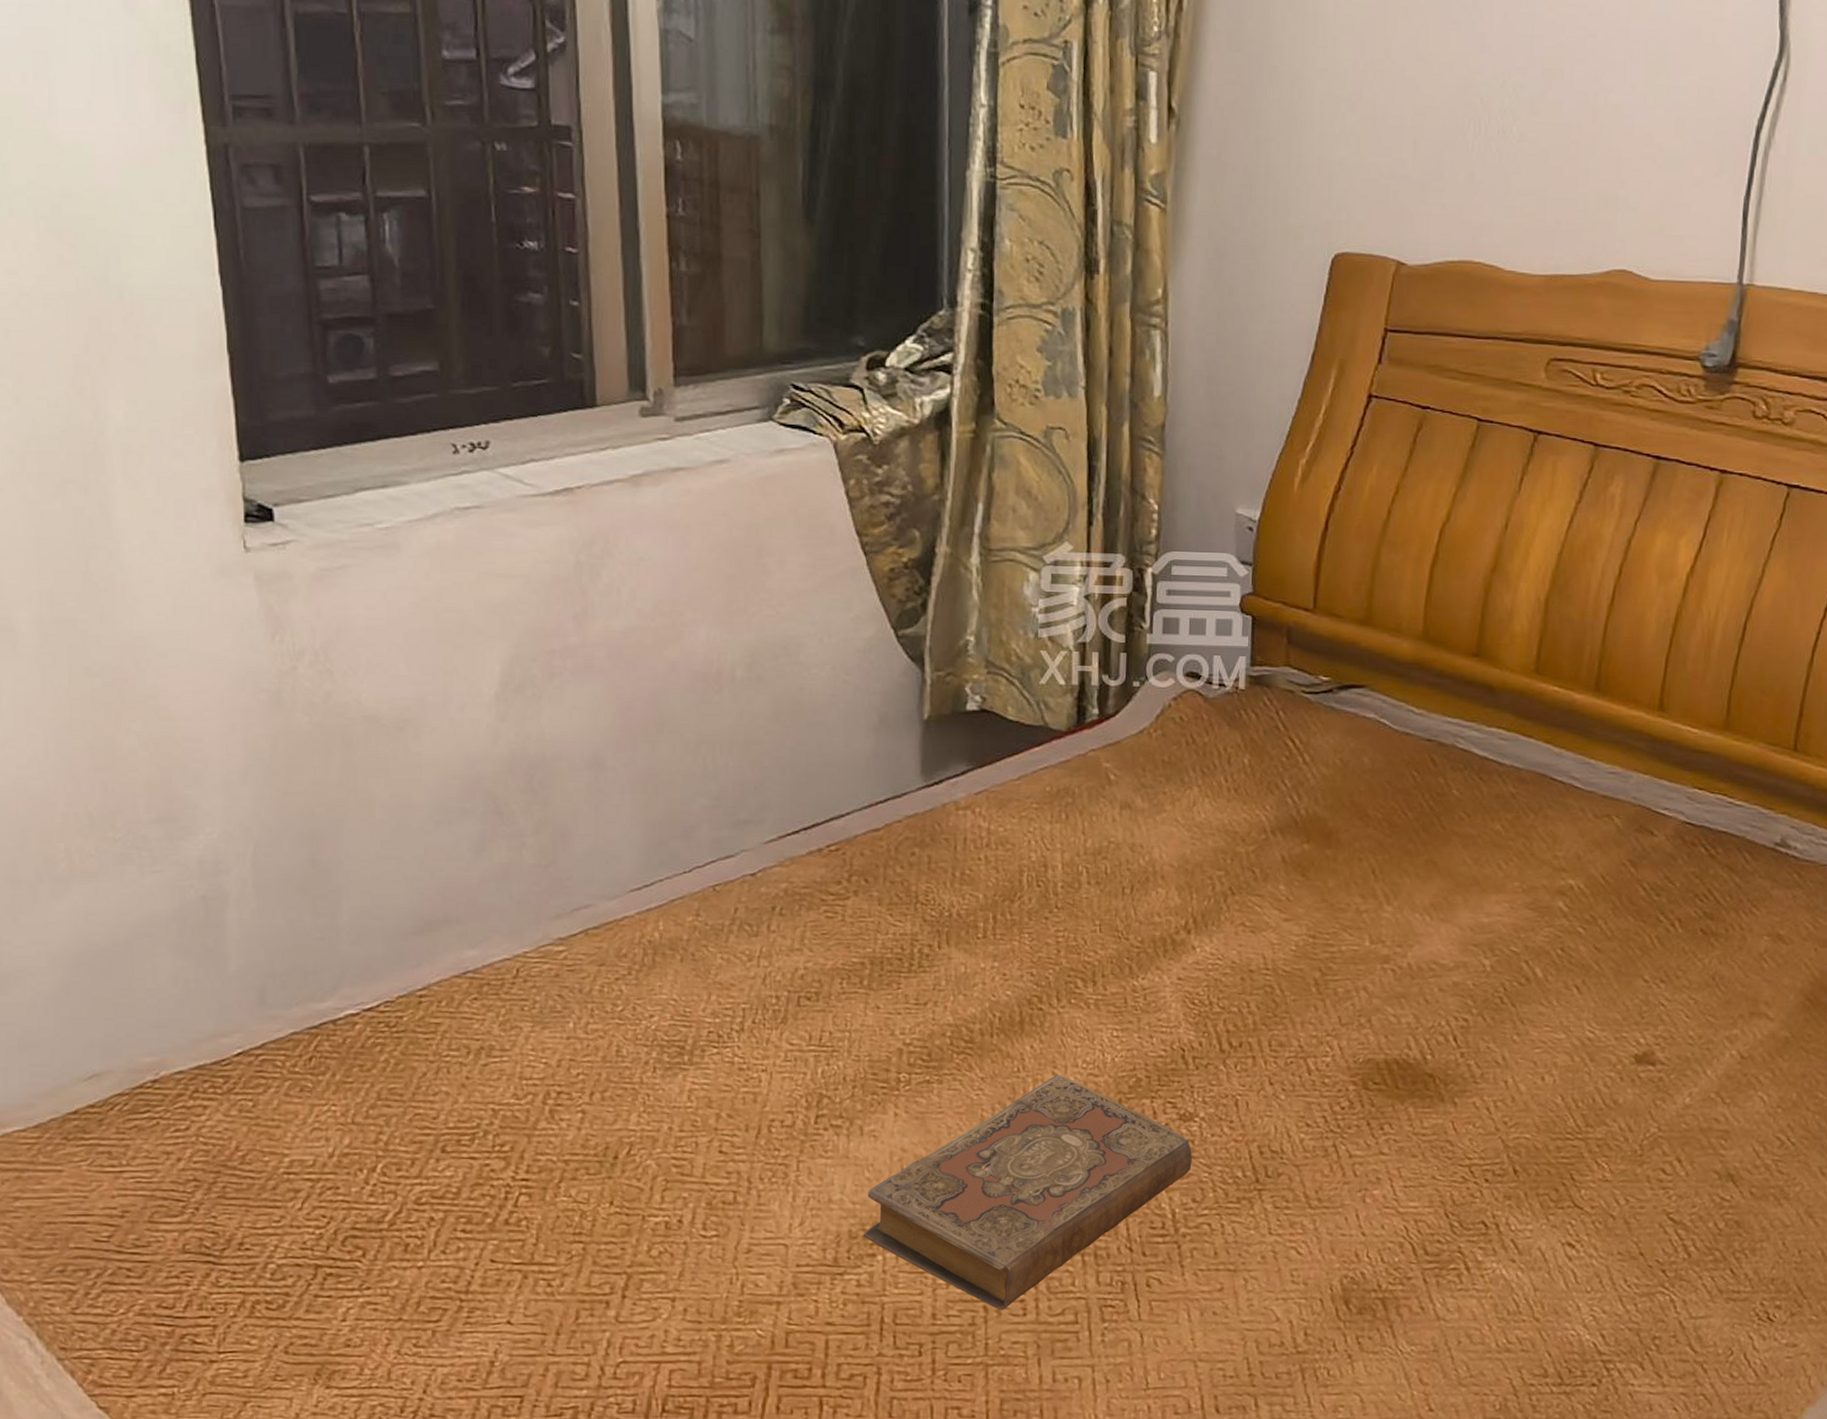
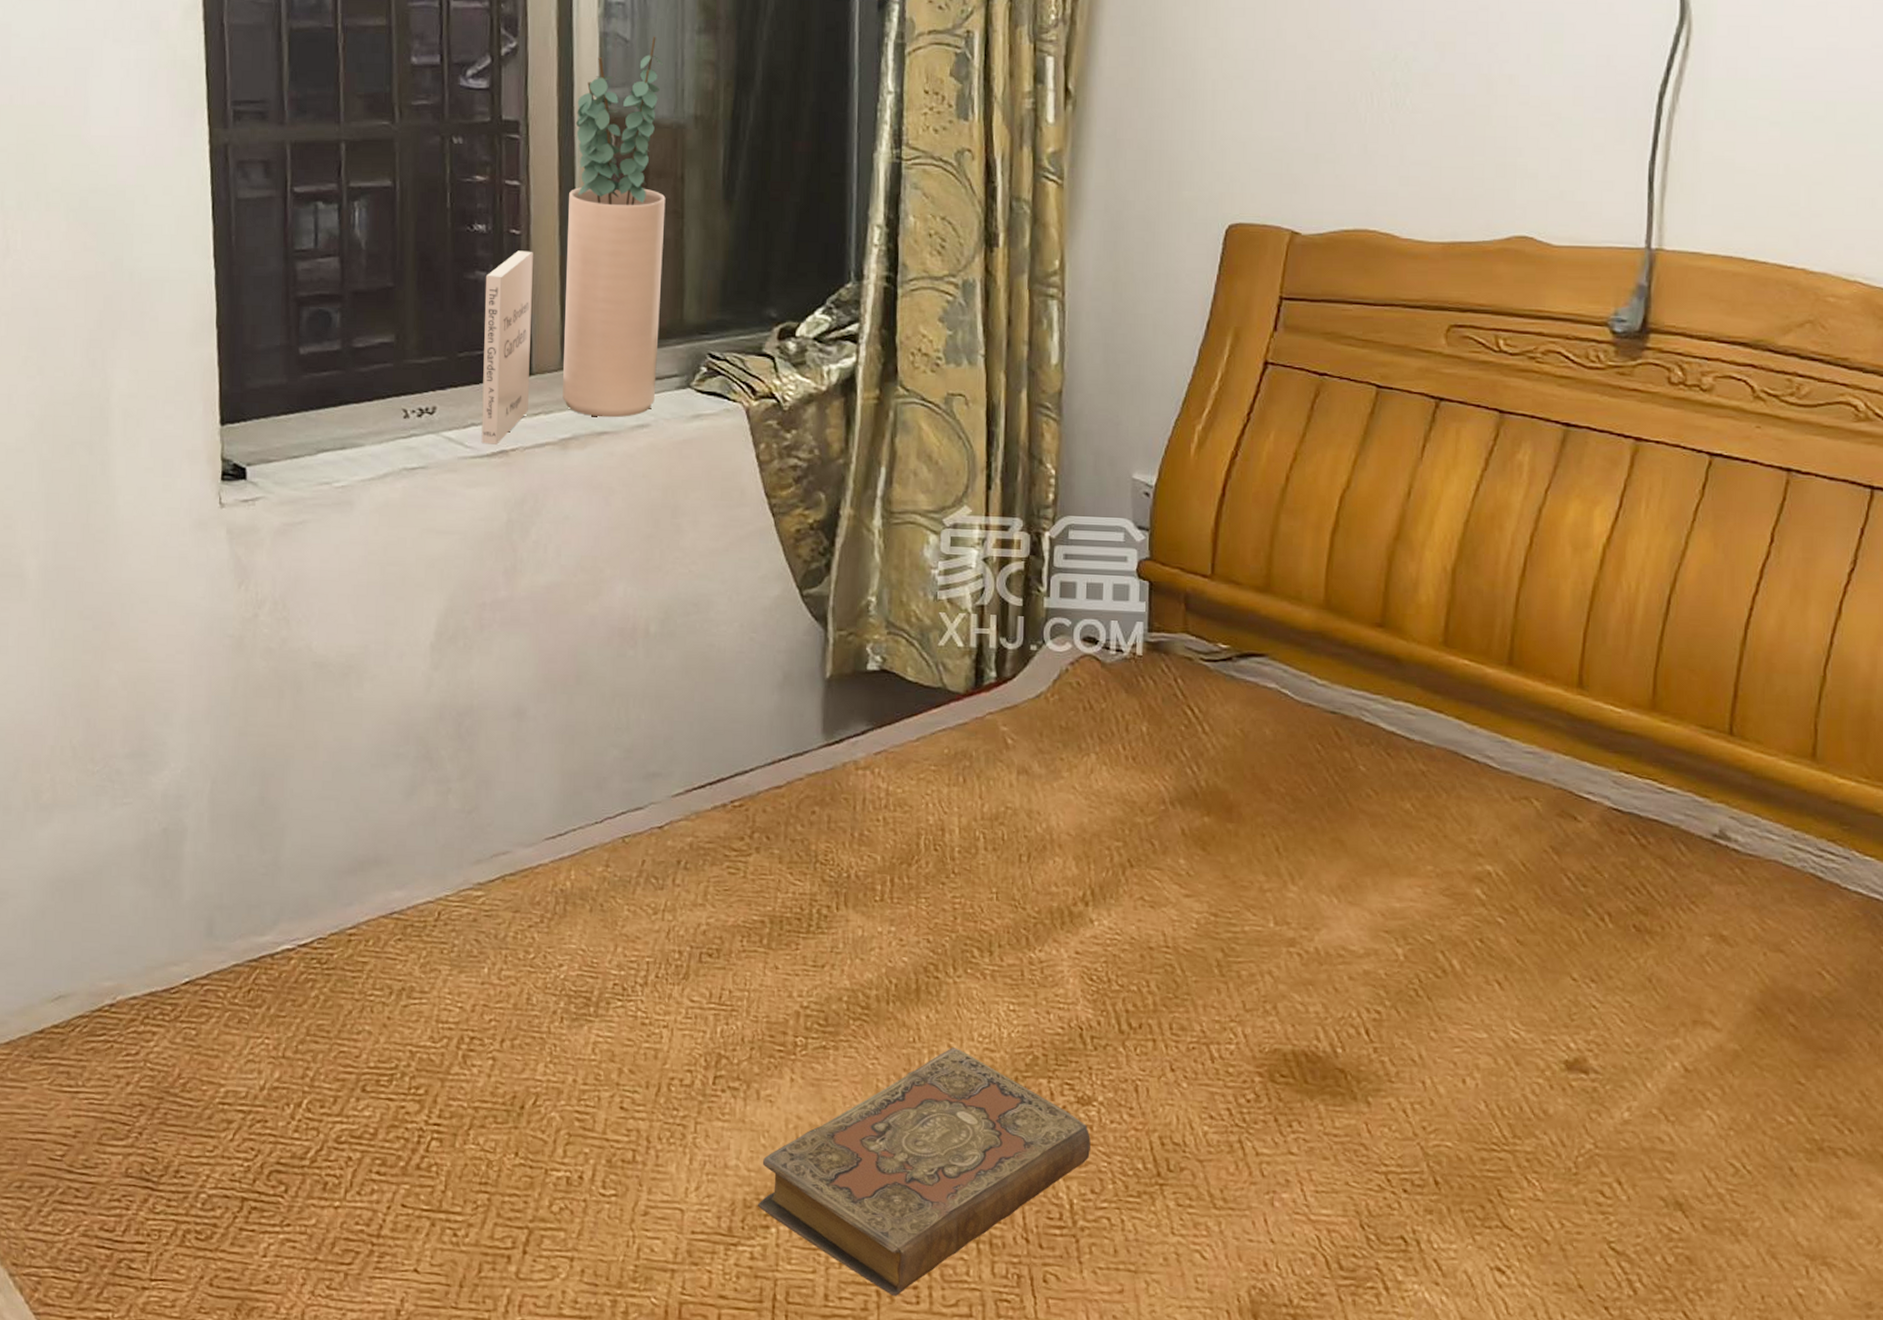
book: none [539,271,594,483] -> present [481,250,533,446]
vase: none [631,35,740,453] -> present [563,36,666,418]

